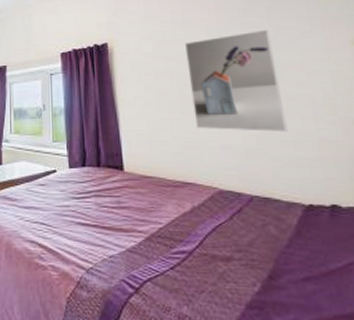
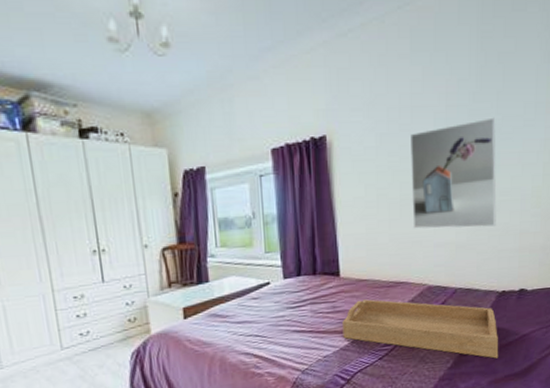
serving tray: none [128,197,321,290] -> present [342,299,499,359]

